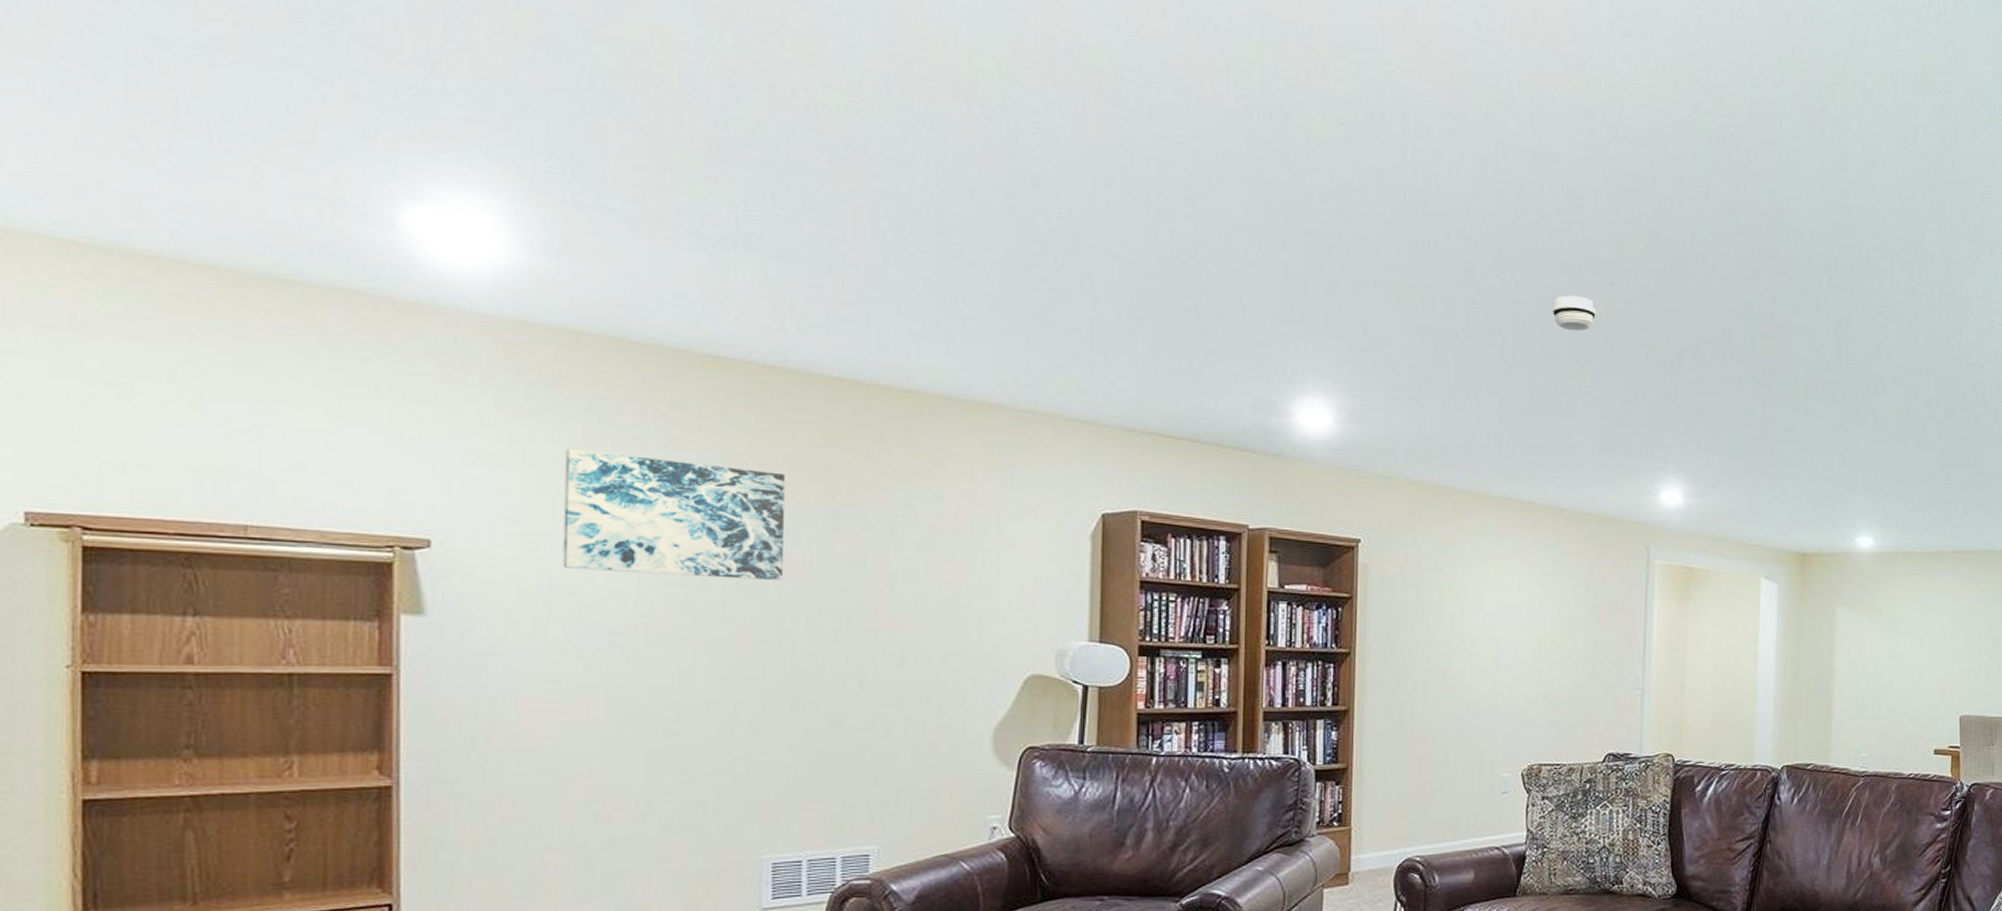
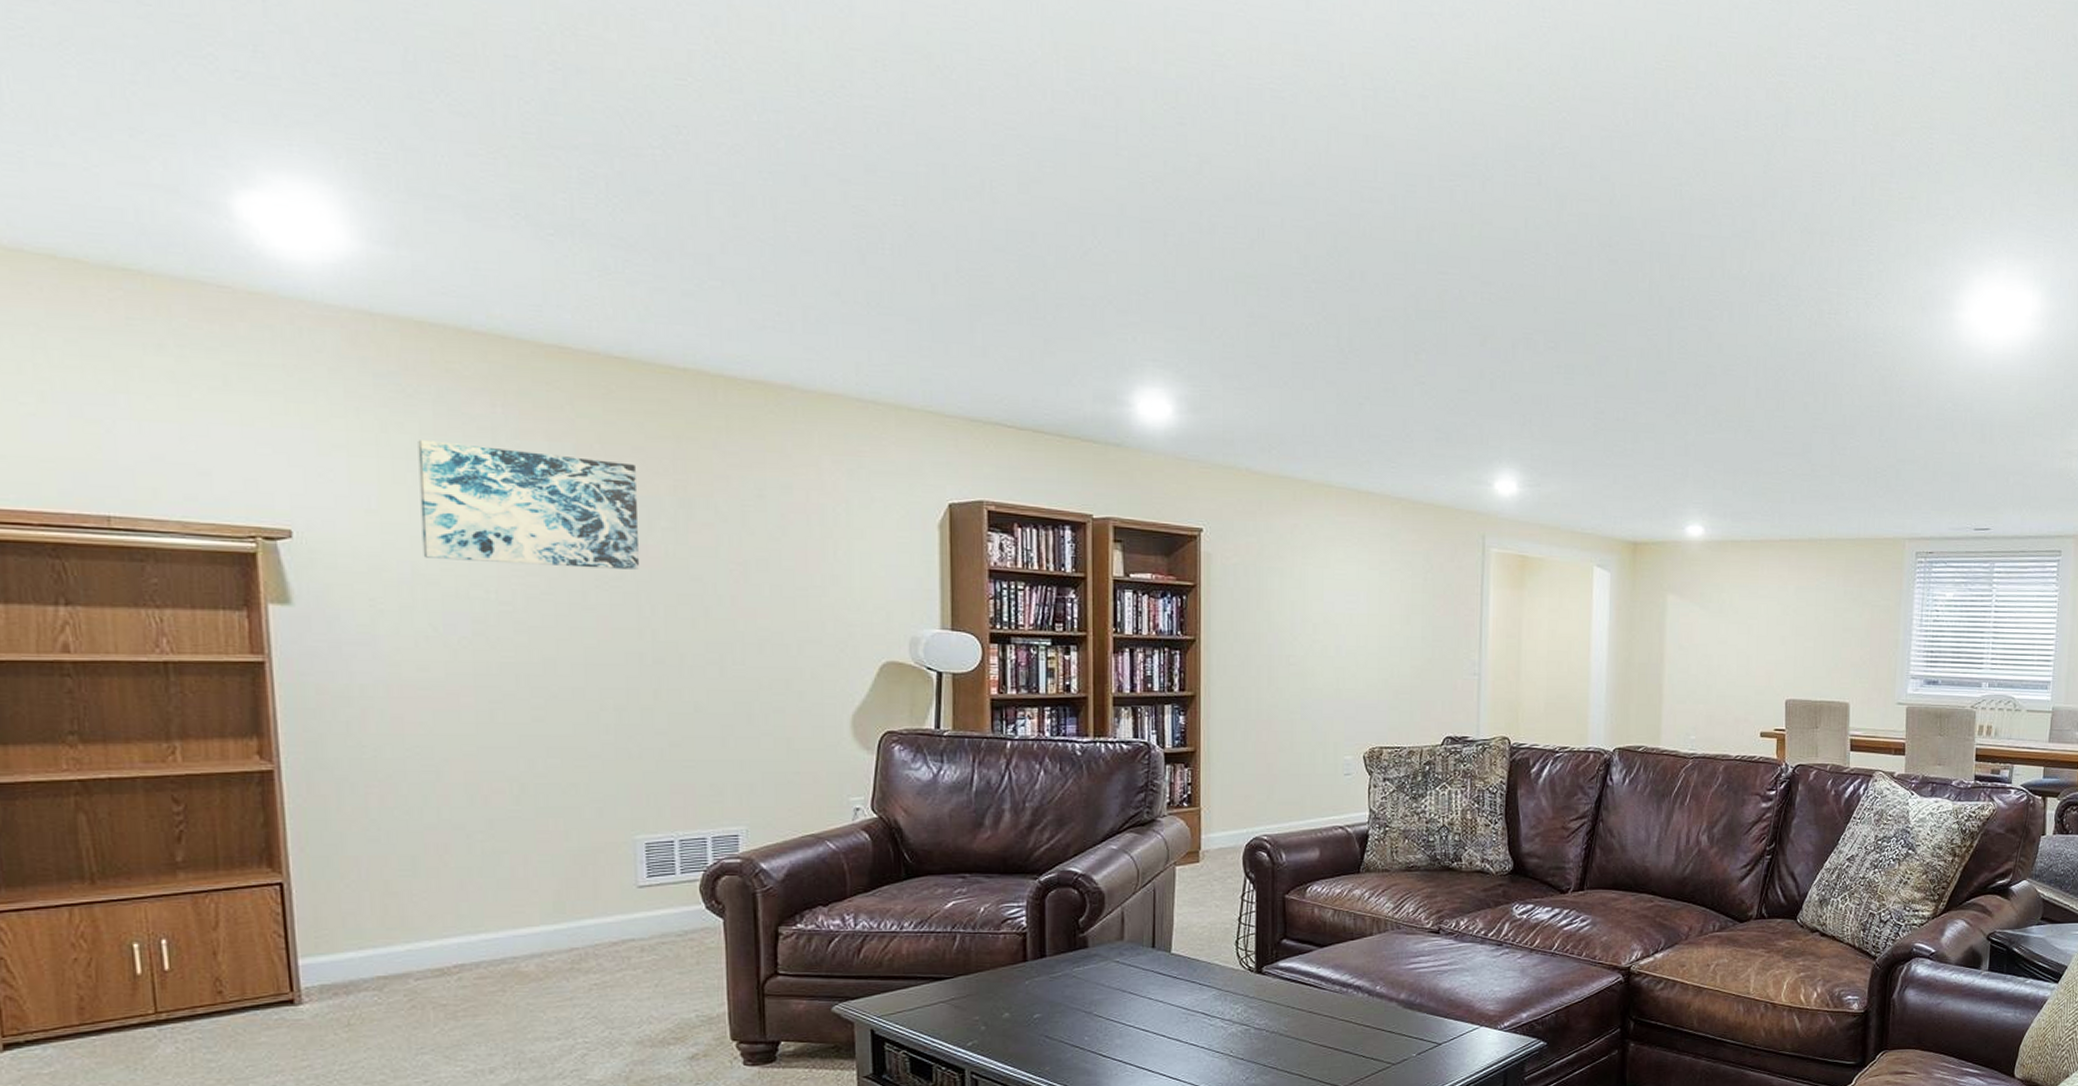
smoke detector: present [1553,295,1596,332] -> none [1387,284,1430,321]

